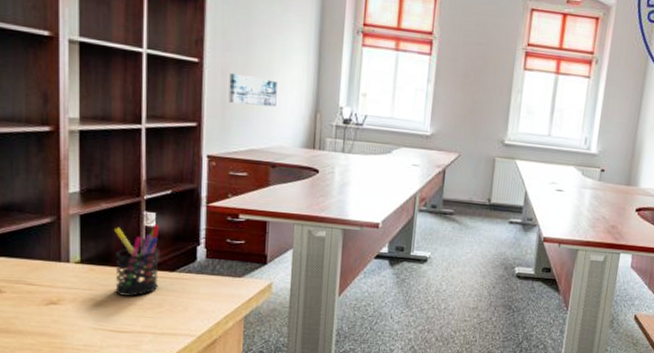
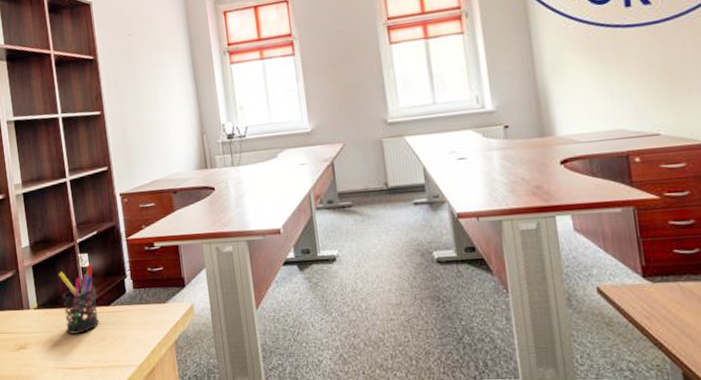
wall art: present [228,72,277,107] -> none [126,114,168,144]

